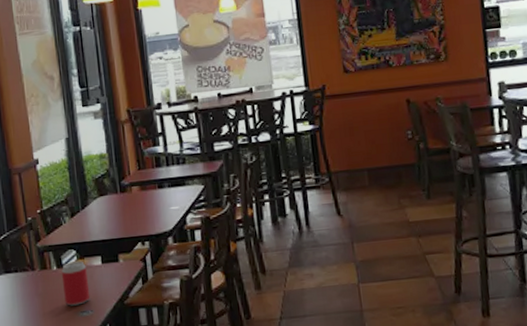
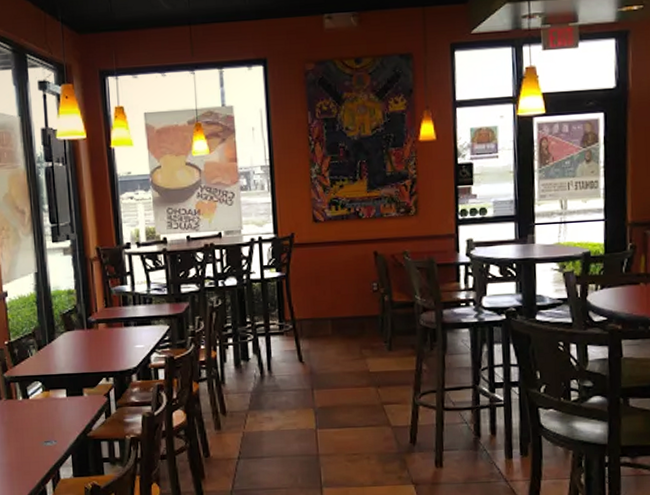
beverage can: present [61,261,90,306] -> none [26,393,54,436]

